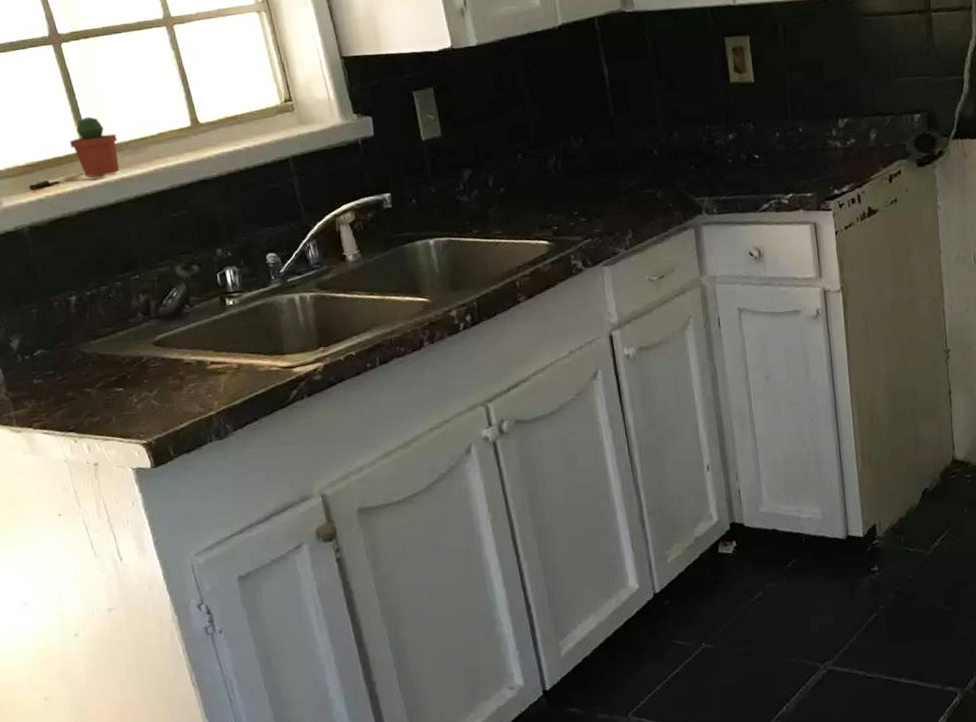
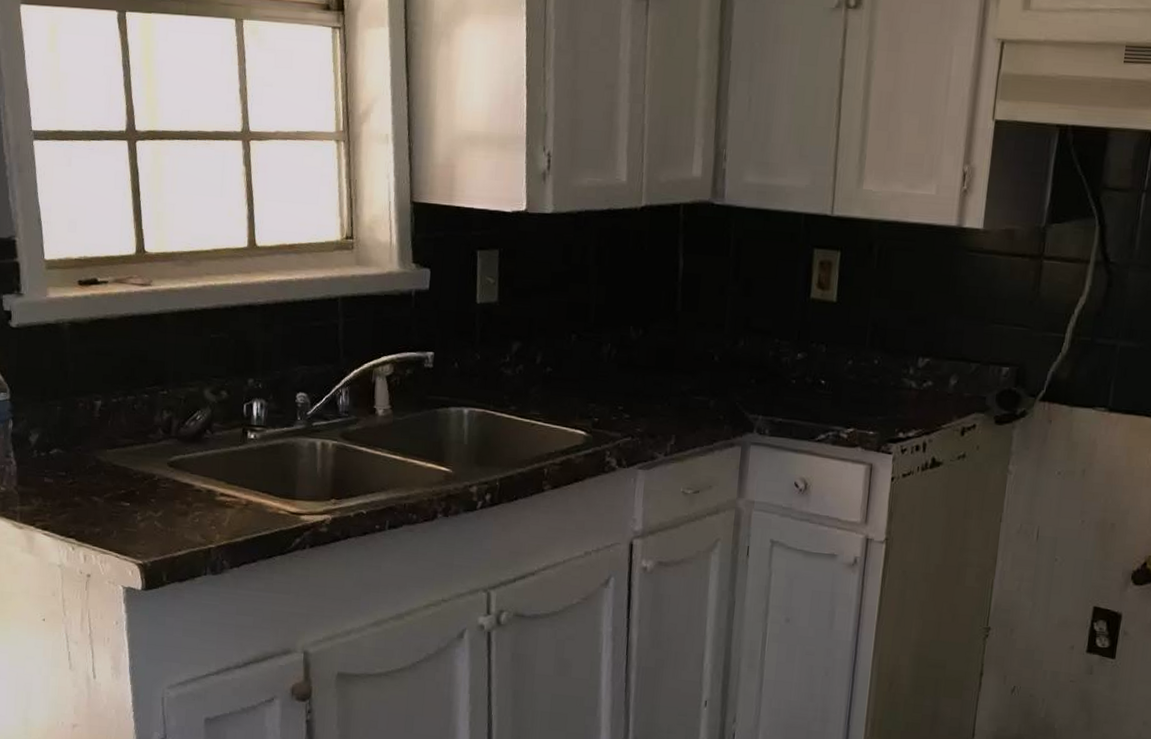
succulent plant: present [69,116,120,177] -> none [125,220,173,283]

